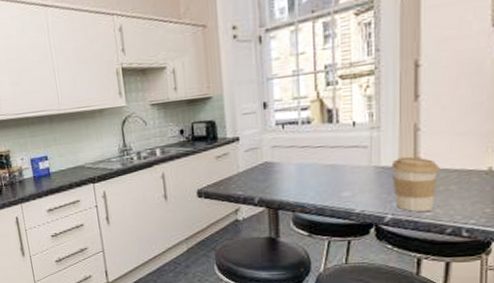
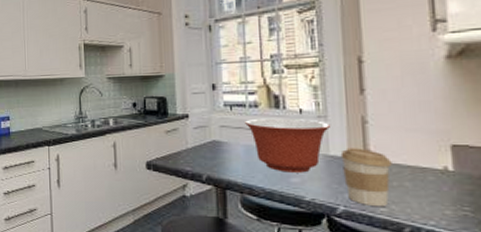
mixing bowl: none [297,132,384,188] -> present [245,118,331,173]

